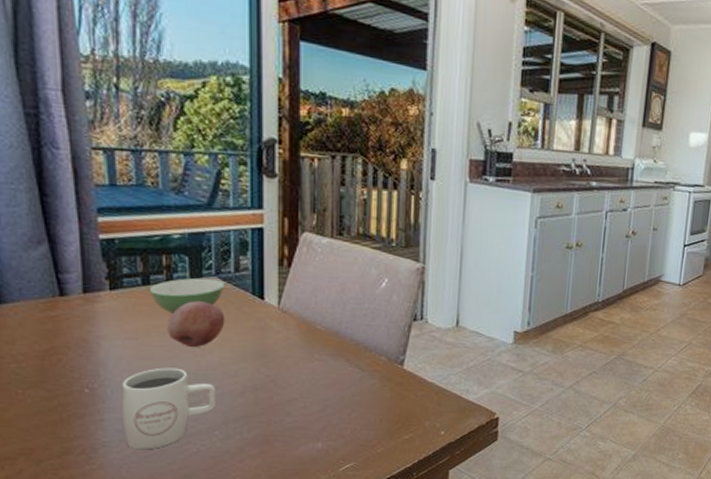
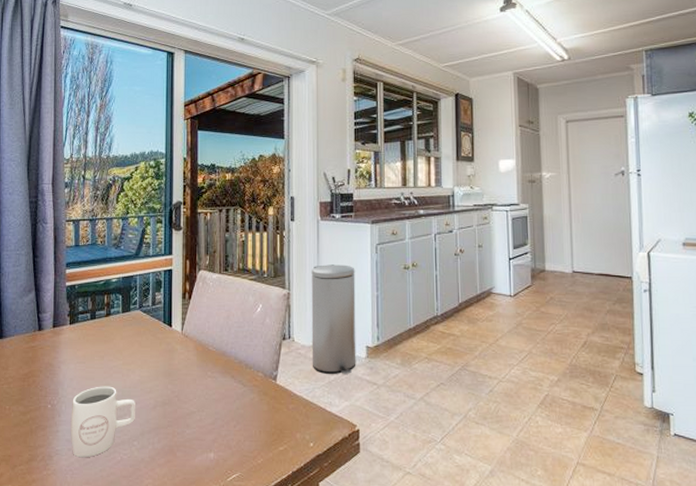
bowl: present [149,277,225,314] -> none [95,311,145,341]
fruit: present [167,301,225,347] -> none [105,330,144,368]
pedal bin: none [448,237,508,360] -> present [311,264,356,374]

